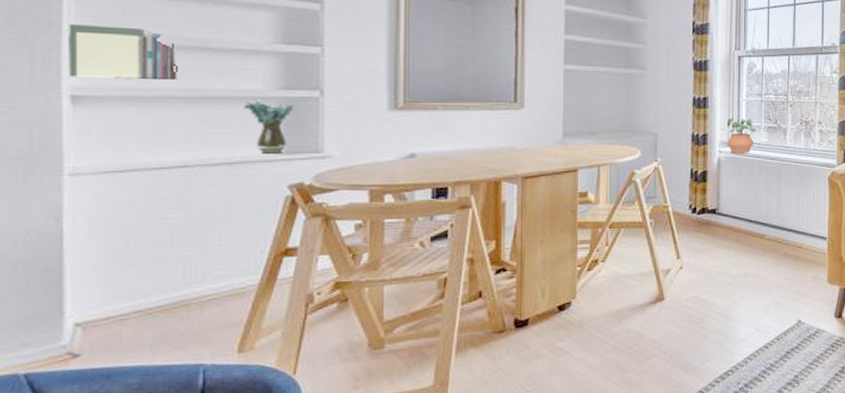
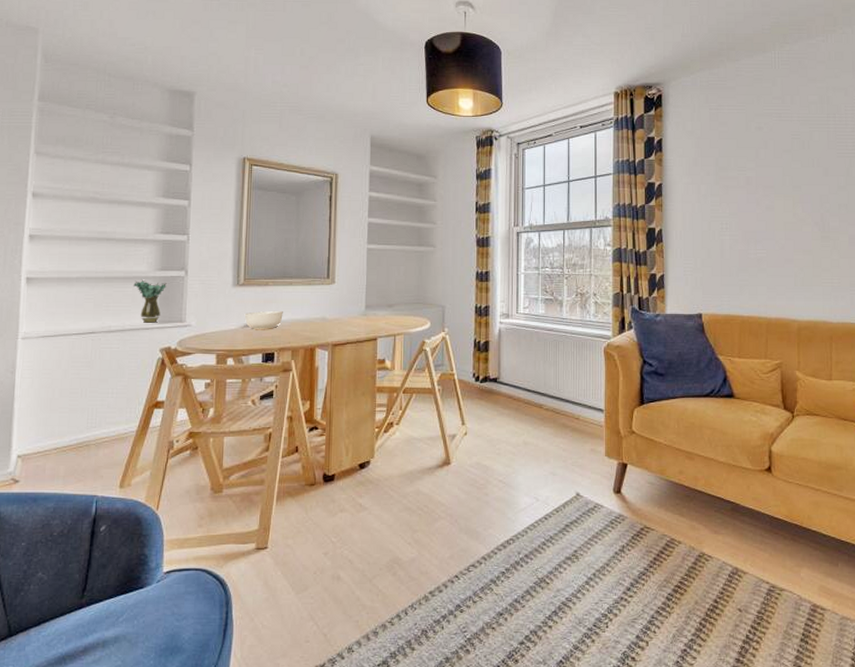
books: present [68,24,178,81] -> none [26,224,92,265]
bowl: none [406,138,458,162] -> present [244,310,283,330]
potted plant: present [727,117,756,154] -> none [507,290,534,325]

